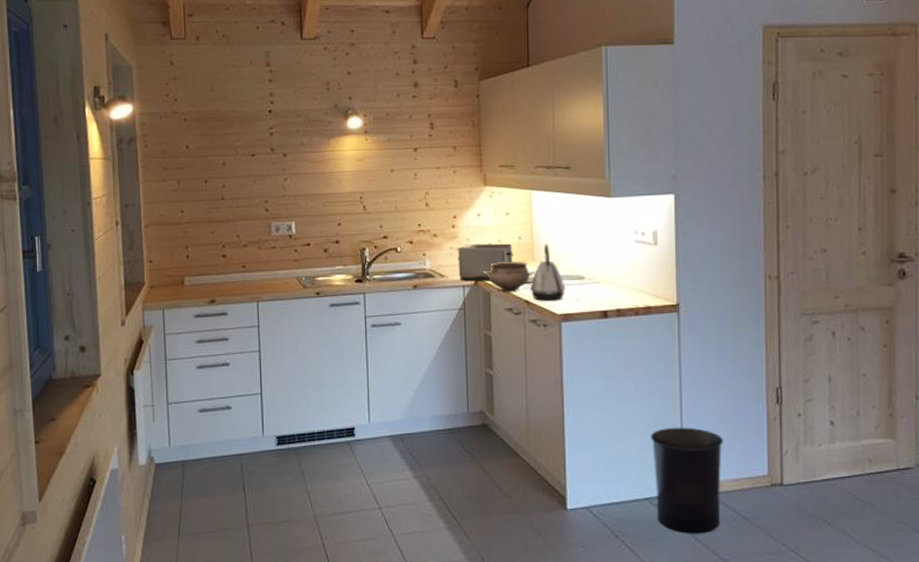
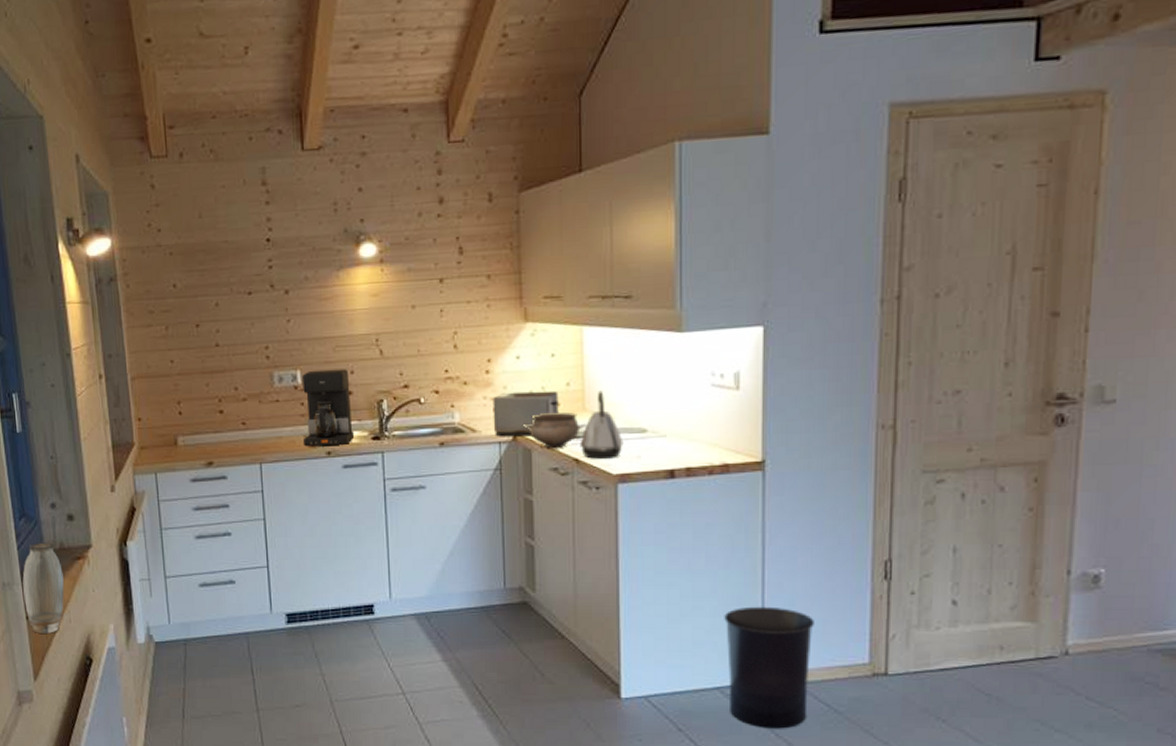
vase: none [34,371,73,457] -> present [22,542,65,633]
coffee maker: none [295,221,341,288] -> present [302,369,355,447]

